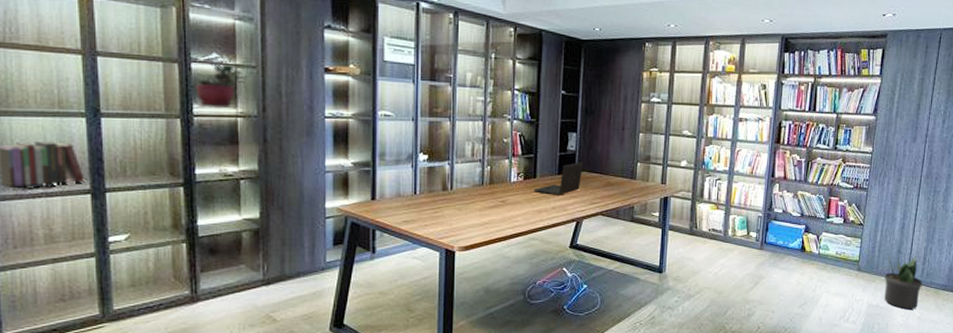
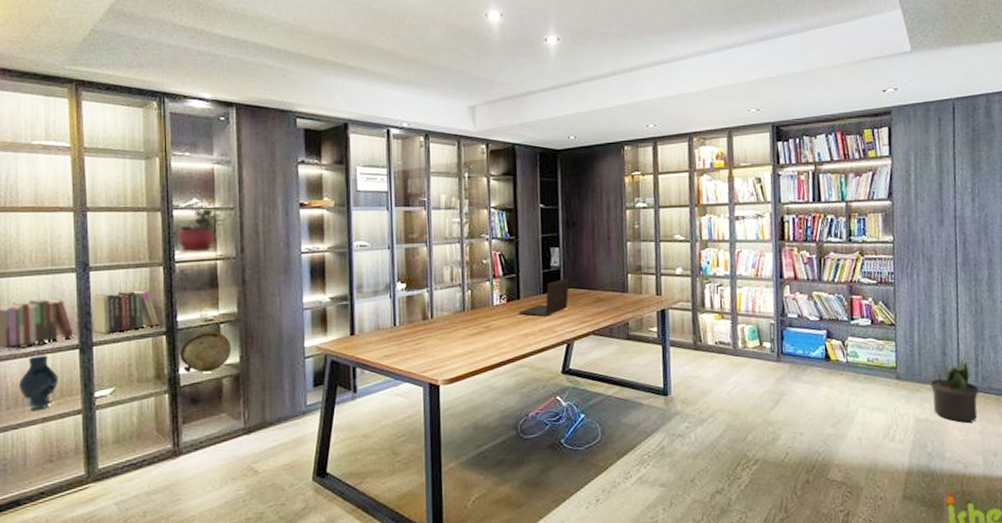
vase: none [26,198,69,252] -> present [19,355,58,412]
books: none [105,140,177,182] -> present [93,290,160,335]
globe: none [198,186,252,225] -> present [180,331,232,373]

